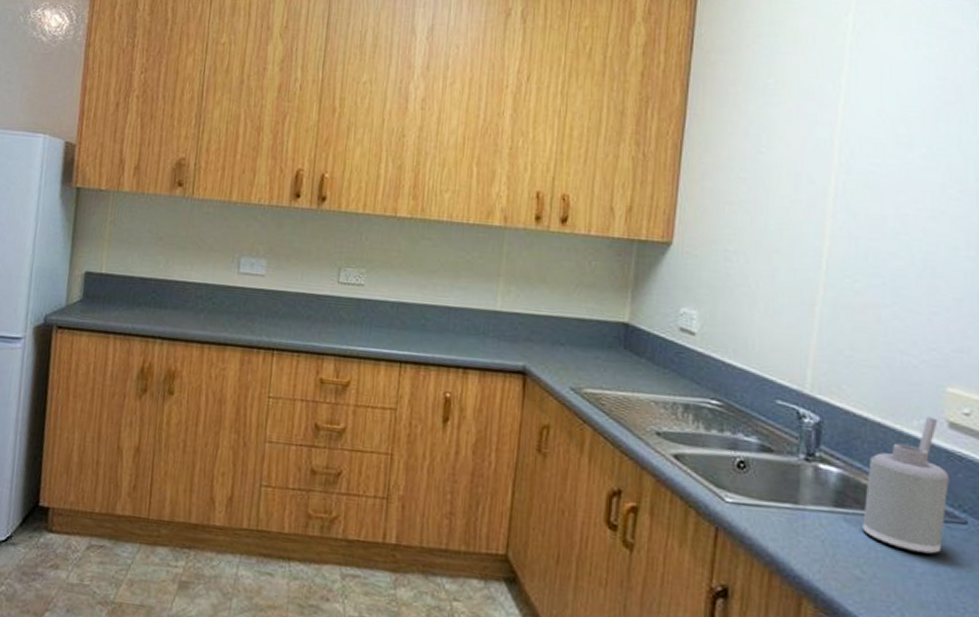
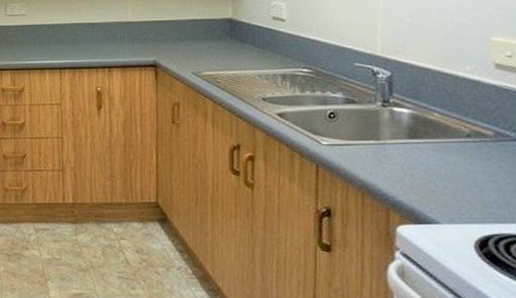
soap dispenser: present [862,417,949,555] -> none [432,62,500,167]

